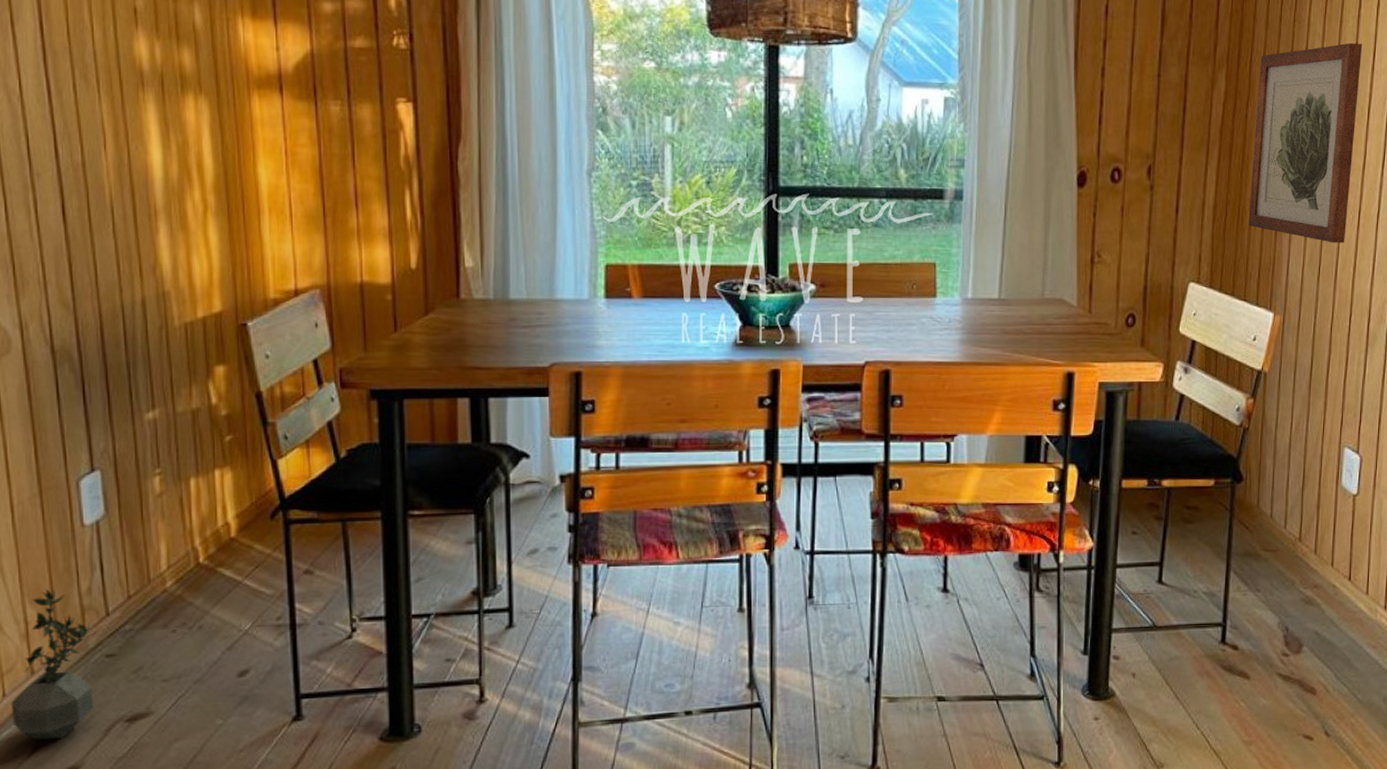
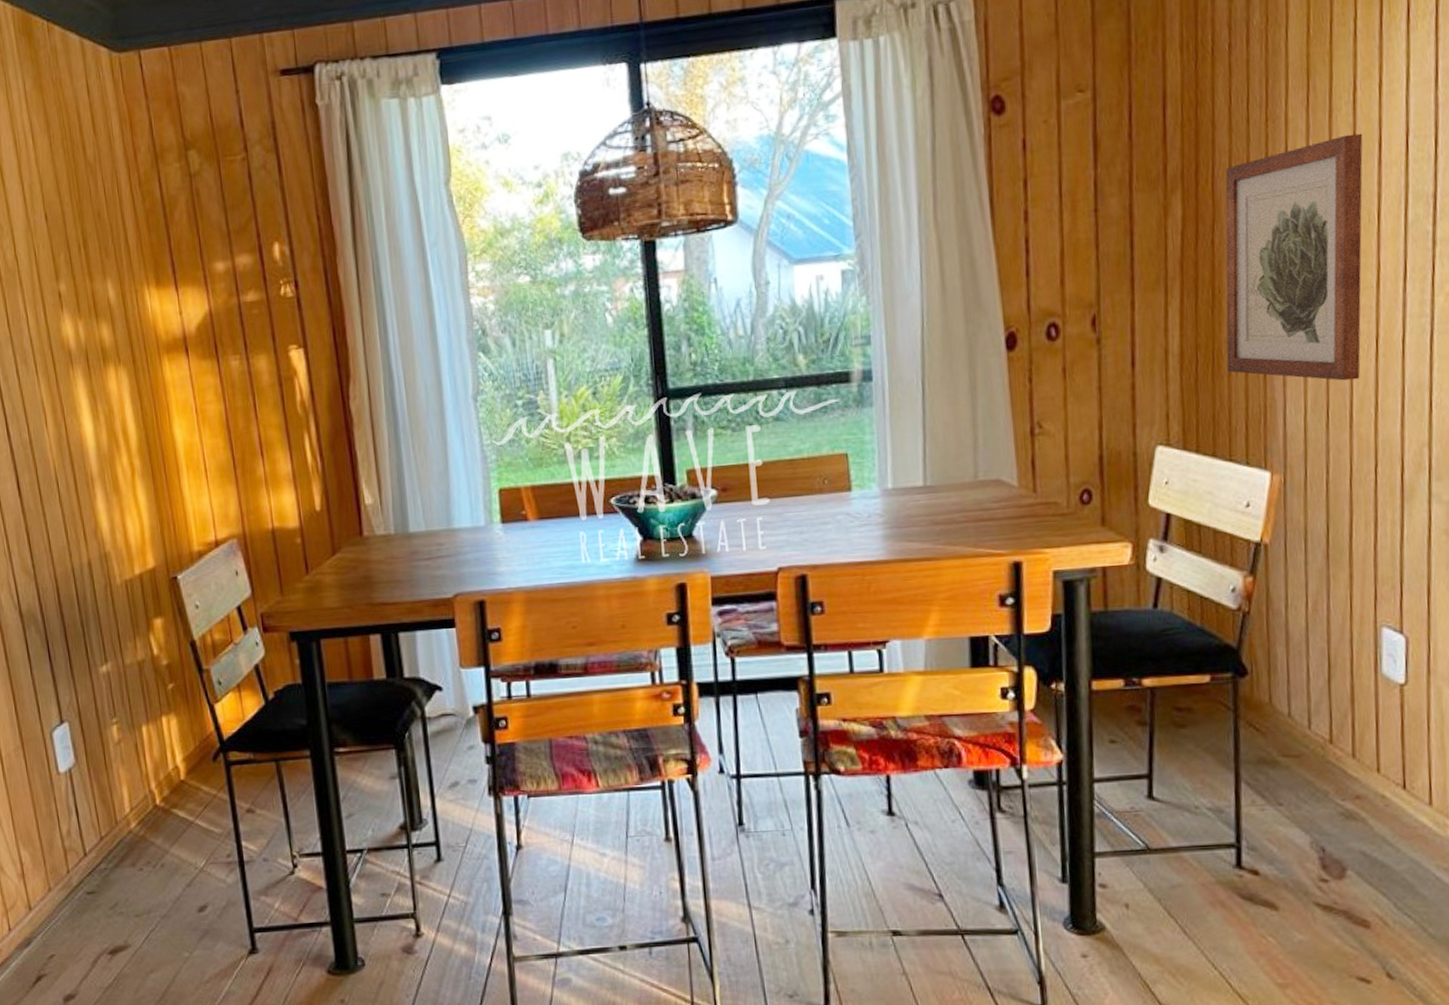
potted plant: present [10,589,97,740] -> none [15,833,82,971]

